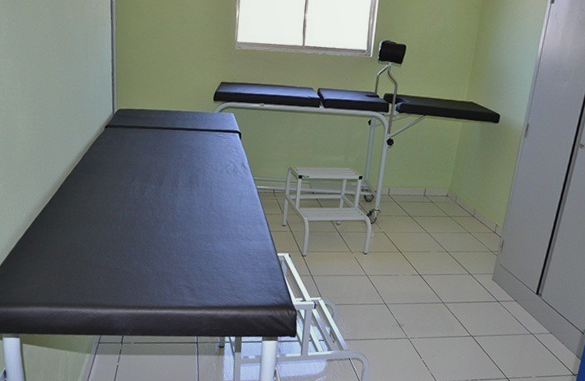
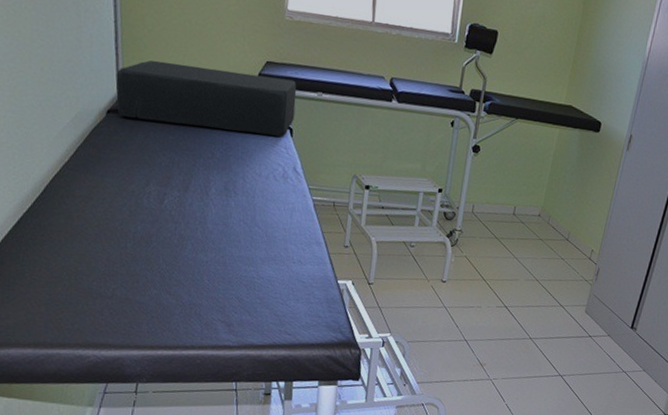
cushion: none [112,87,244,139] -> present [115,60,297,137]

